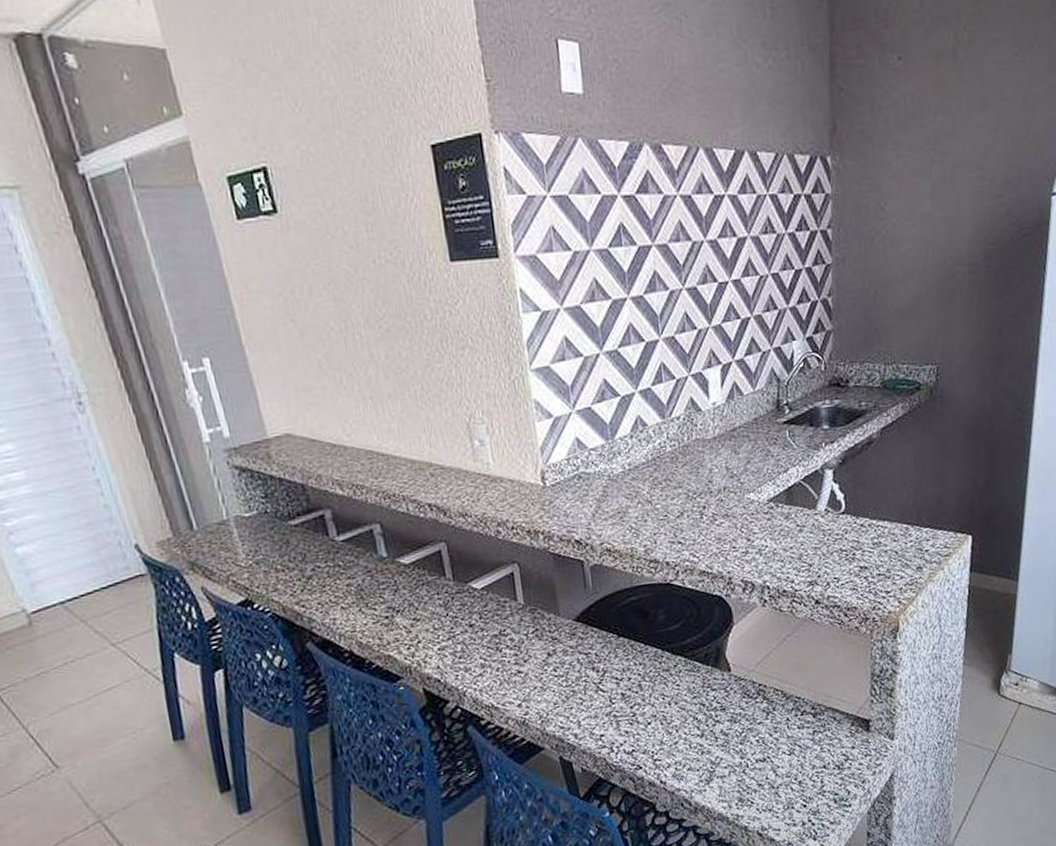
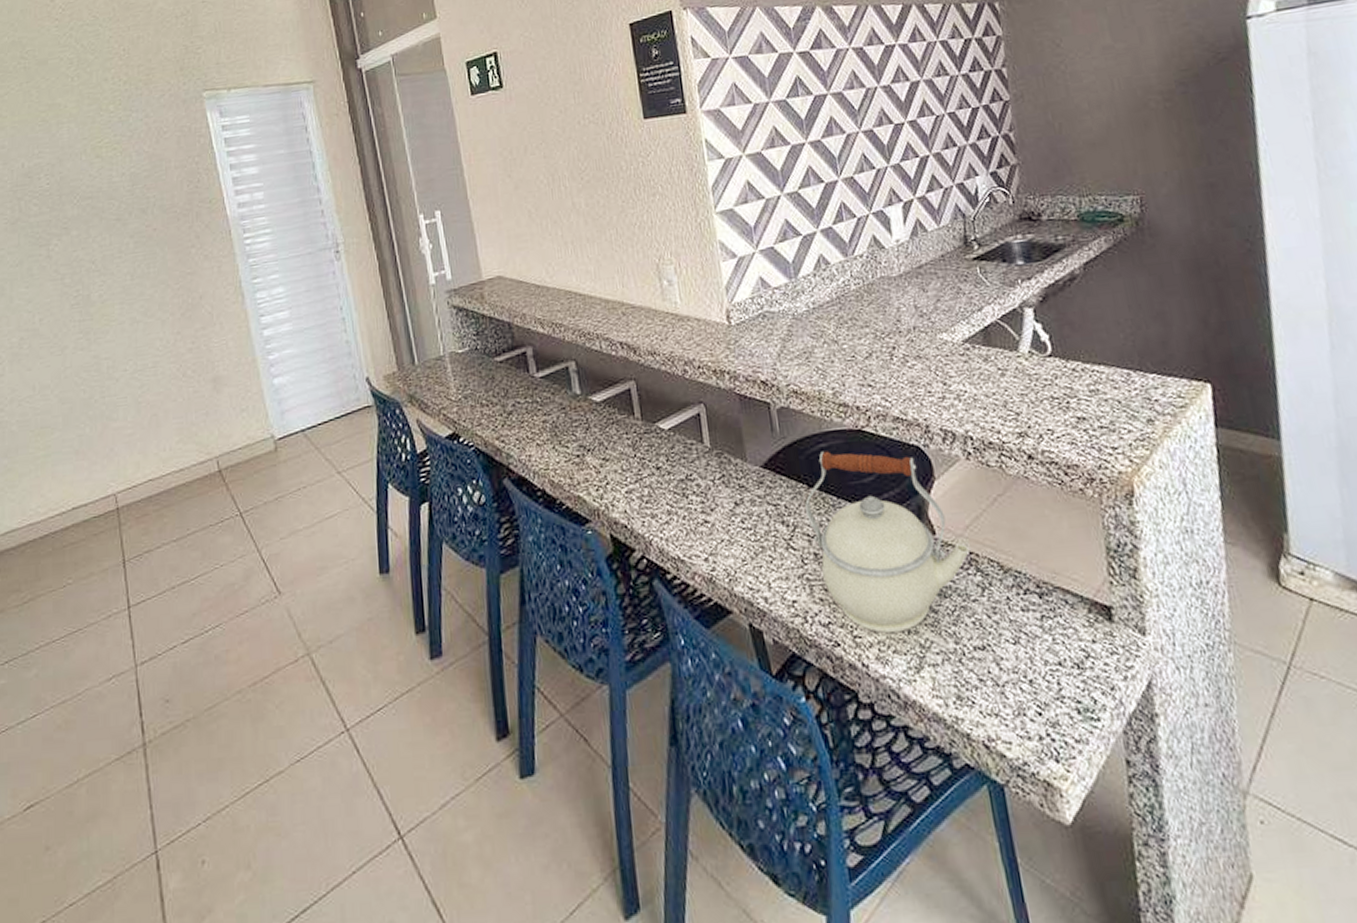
kettle: none [614,603,760,756] -> present [805,451,970,634]

